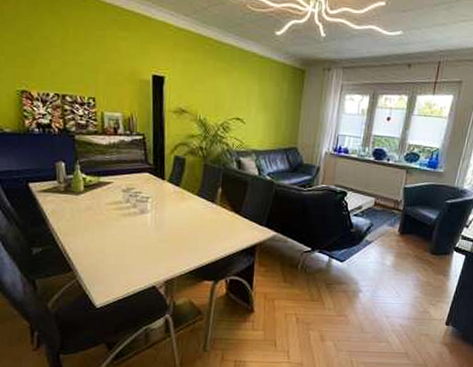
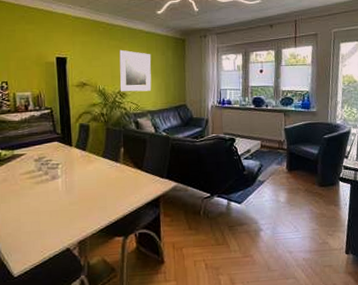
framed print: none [223,74,264,128] -> present [119,49,152,92]

